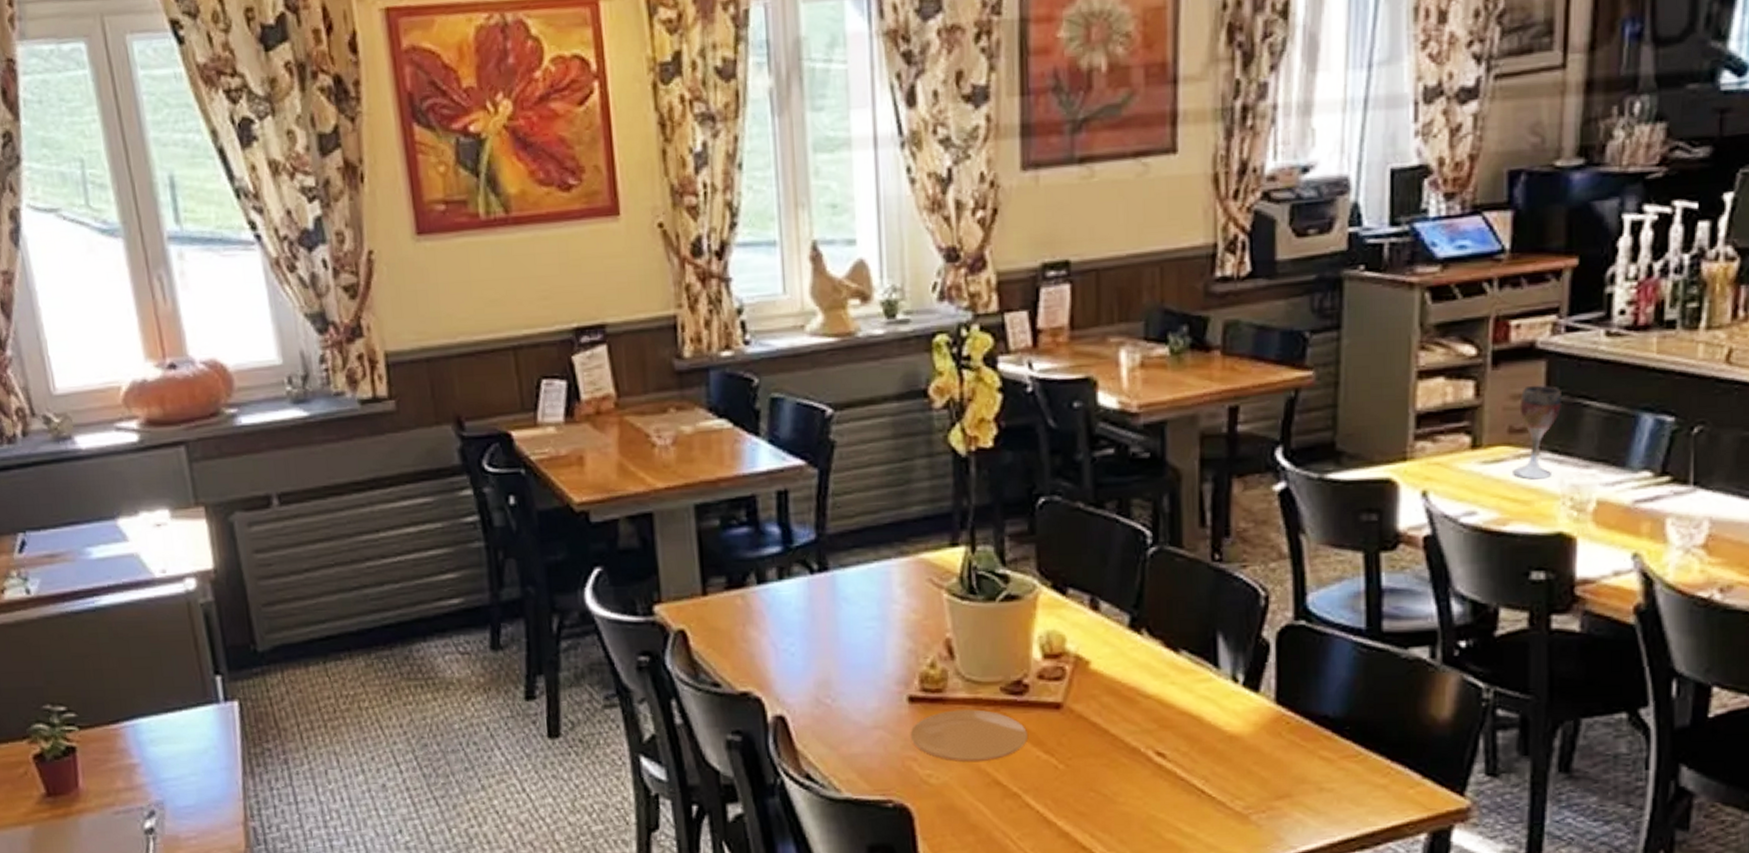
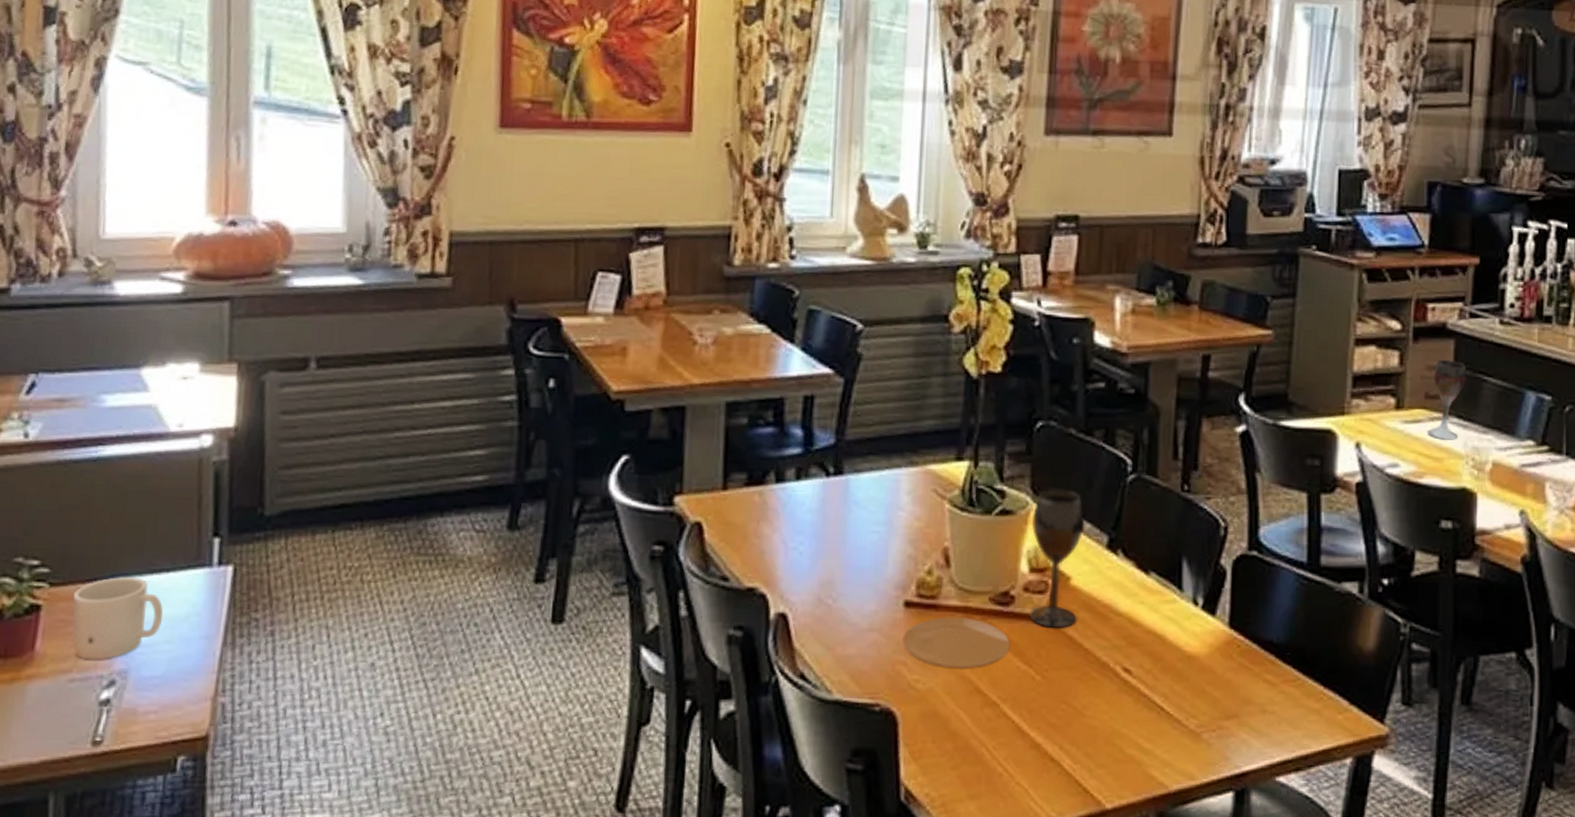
mug: none [101,717,185,794] -> present [72,577,164,660]
wine glass: none [1042,568,1101,715] -> present [1029,488,1084,628]

